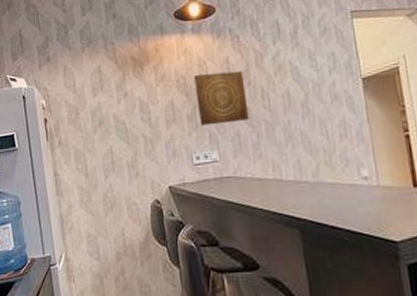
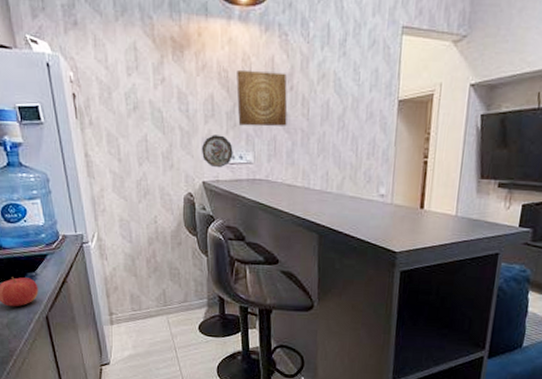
decorative plate: none [166,137,198,171] -> present [202,135,233,168]

